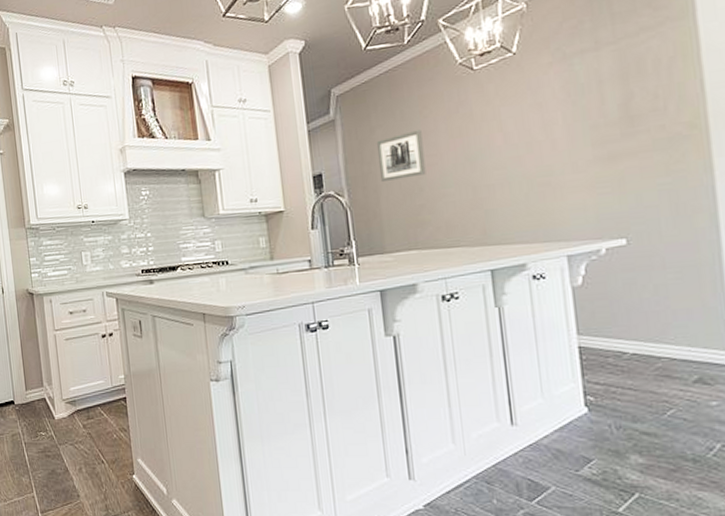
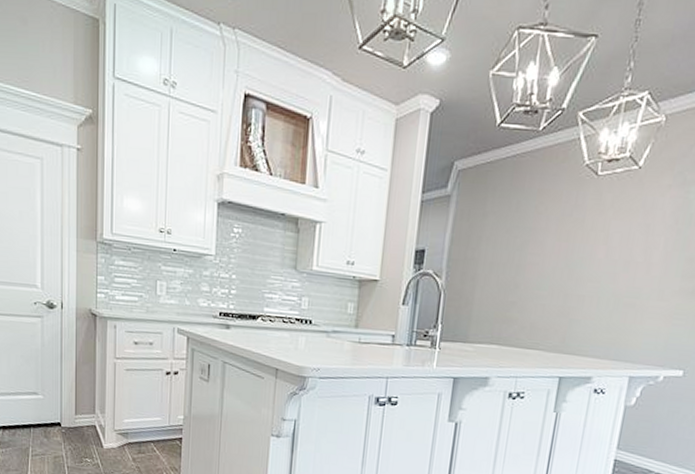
wall art: present [376,129,426,182] -> none [480,225,532,273]

